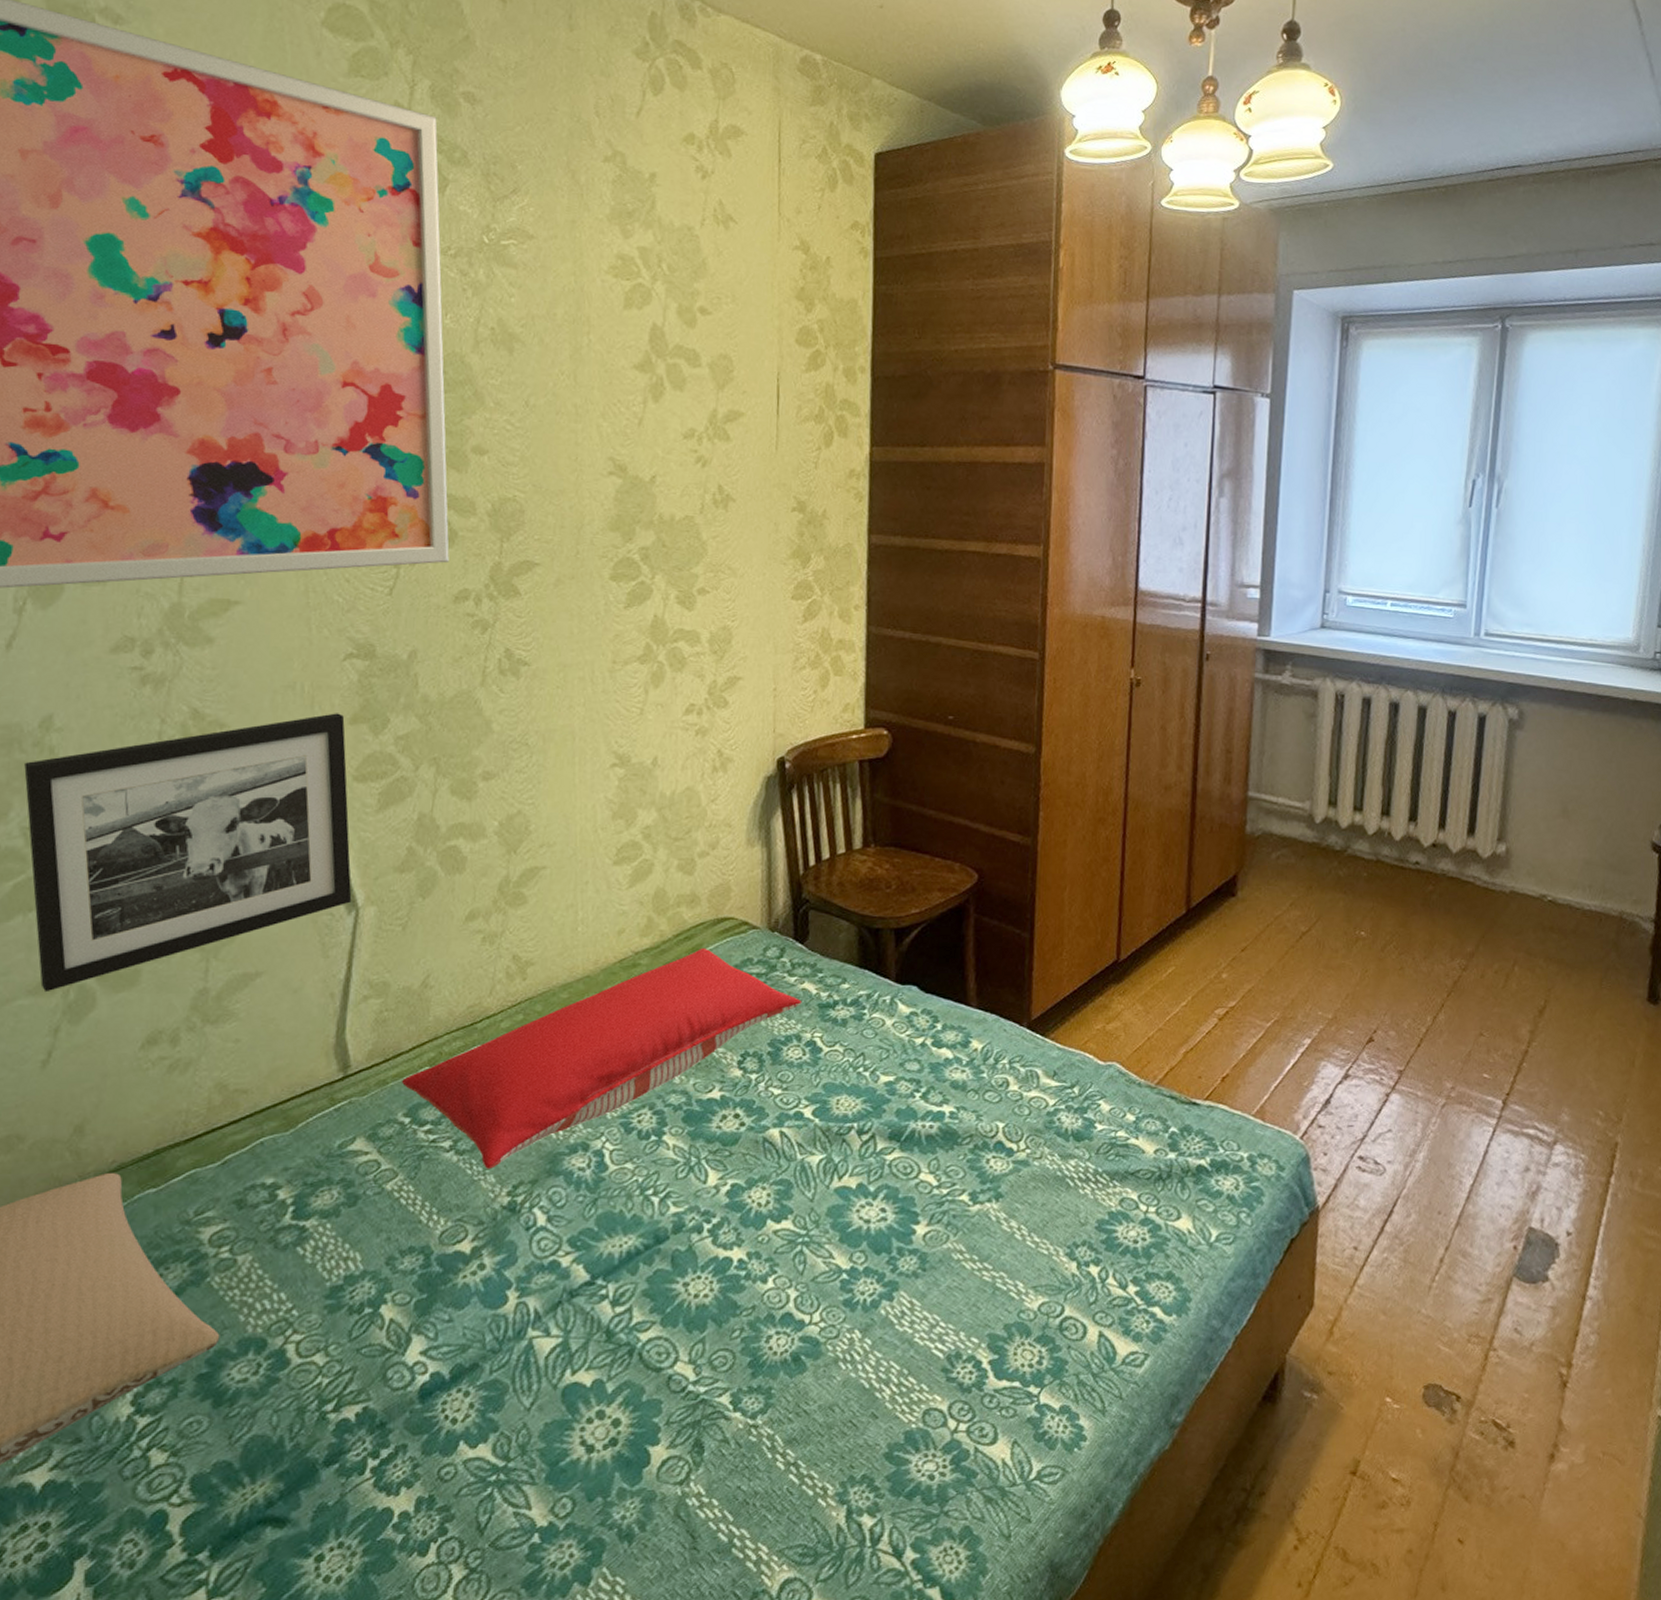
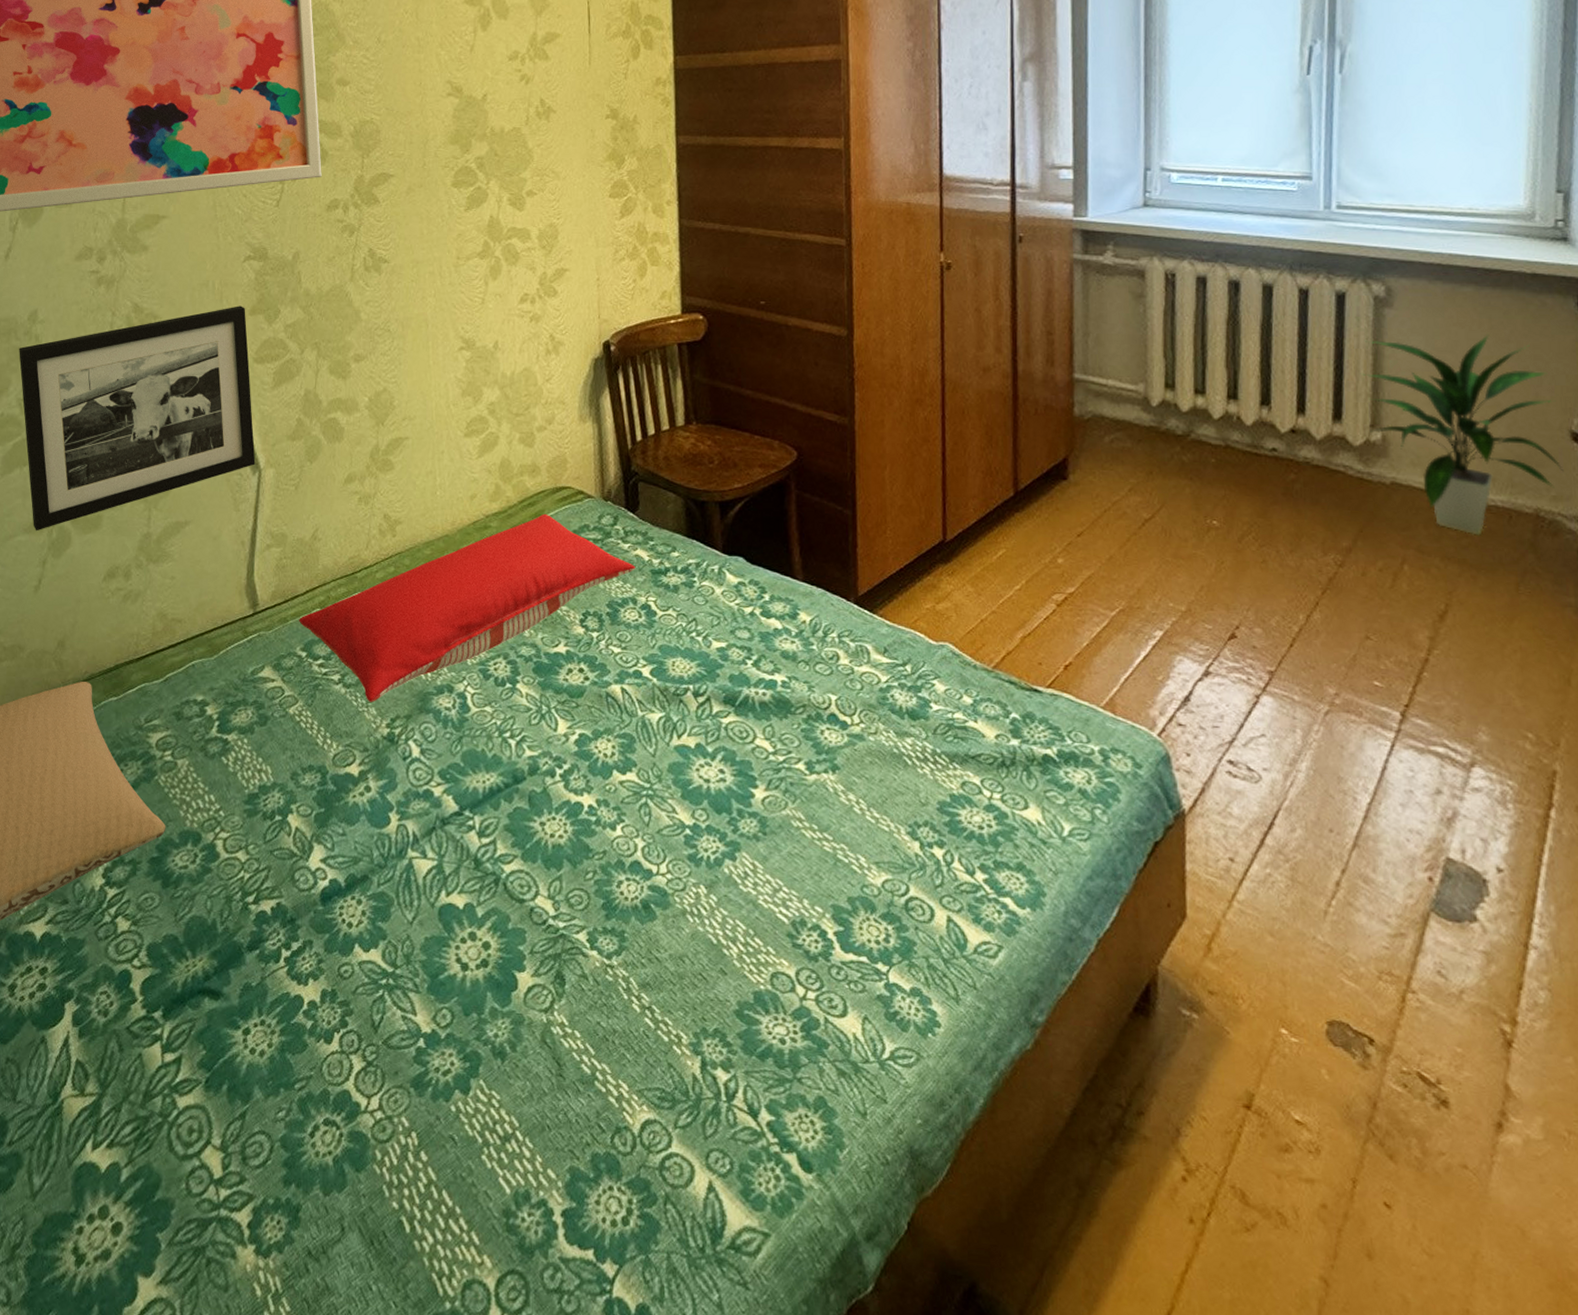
indoor plant: none [1492,755,1644,936] -> present [1360,335,1564,534]

